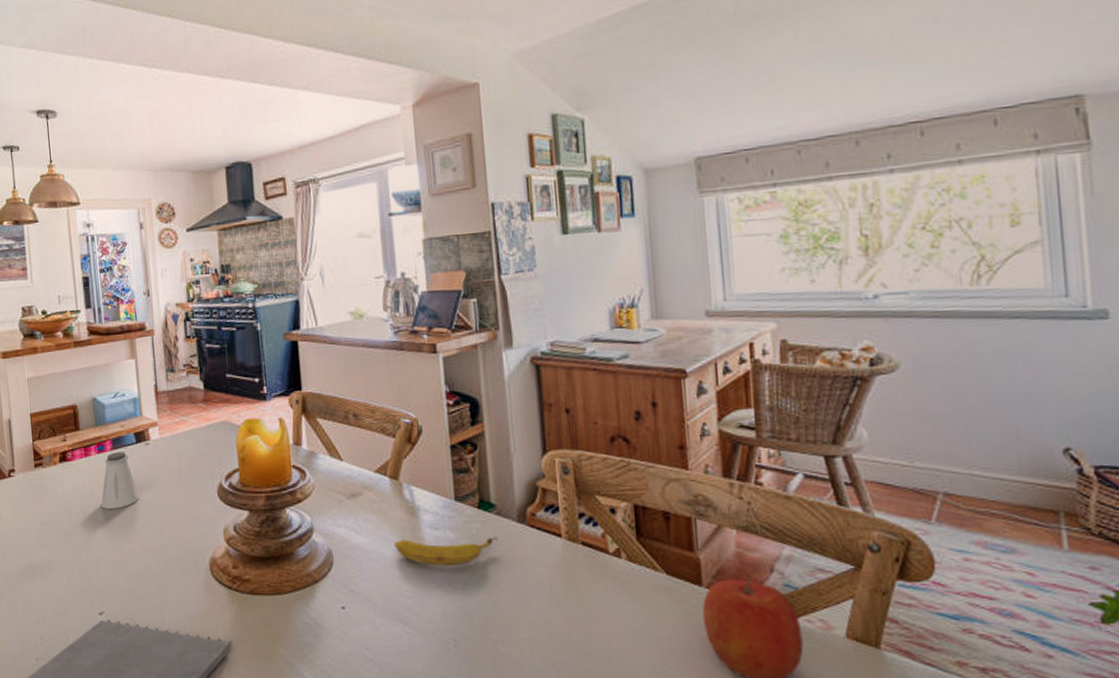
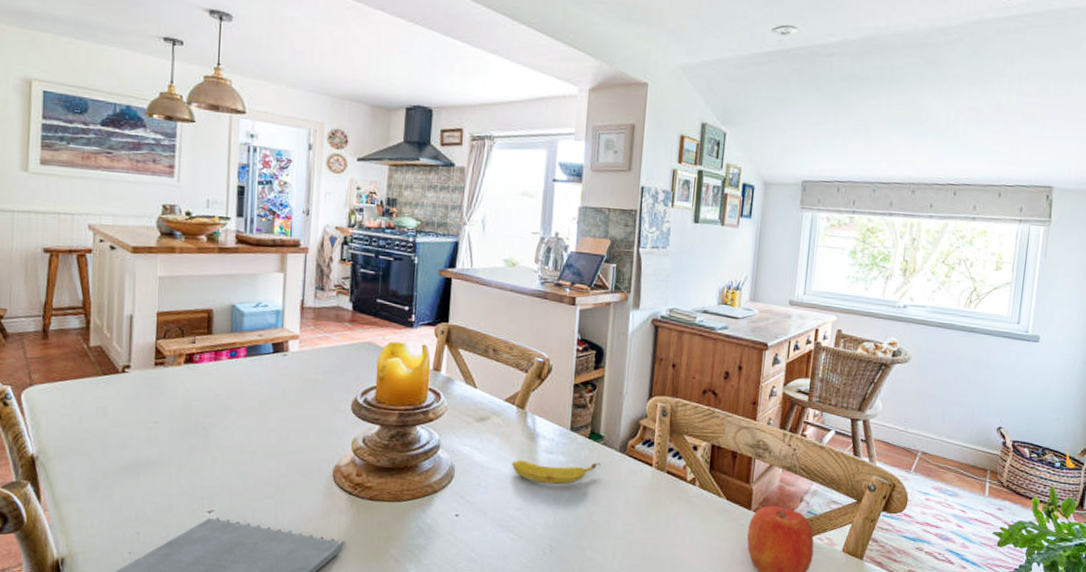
saltshaker: present [100,451,139,509] -> none [225,359,269,414]

